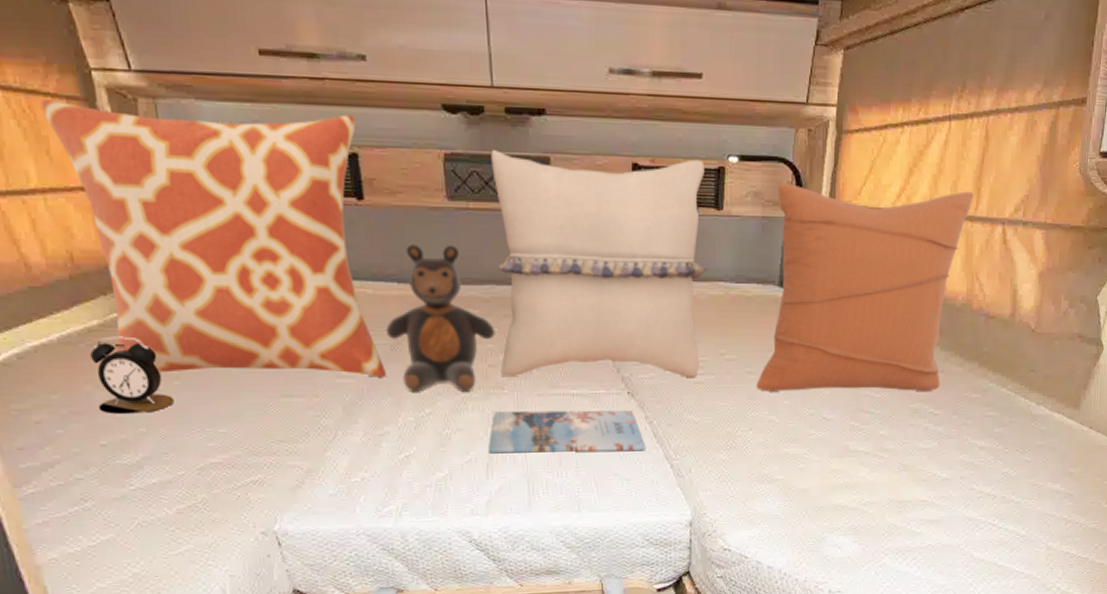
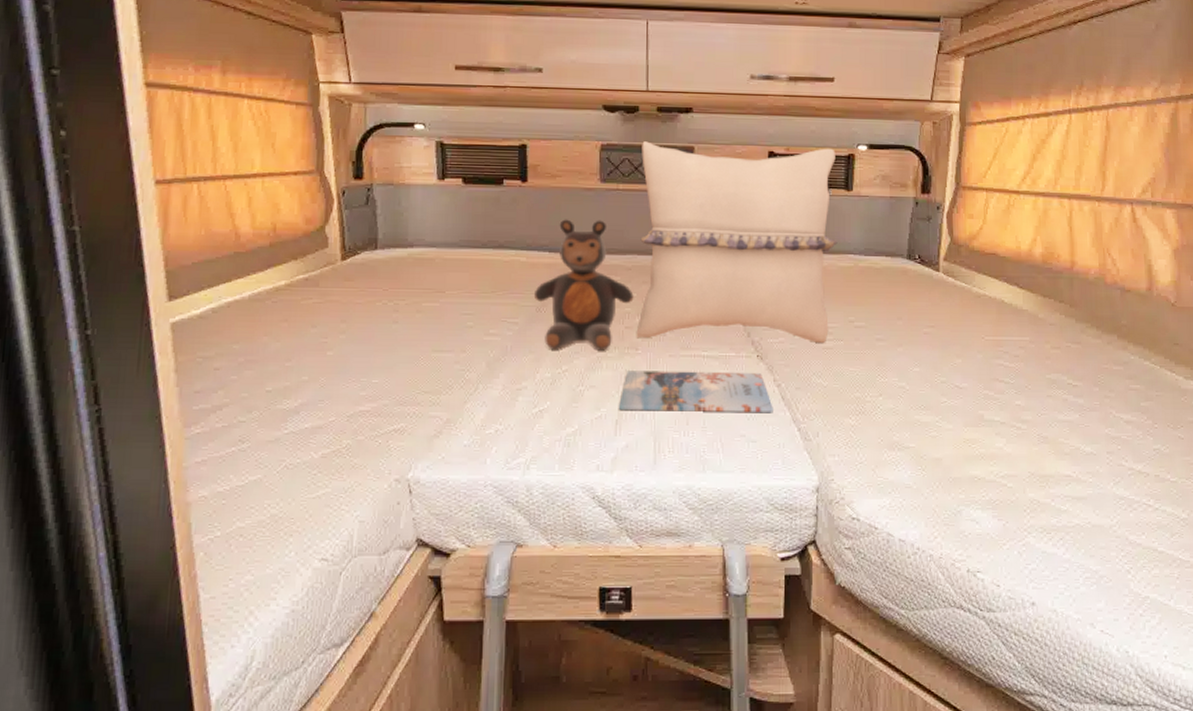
pillow: present [40,98,386,377] -> none [275,104,529,336]
alarm clock: present [90,336,174,415] -> none [271,295,337,364]
pillow: present [756,182,974,392] -> none [885,167,1099,362]

